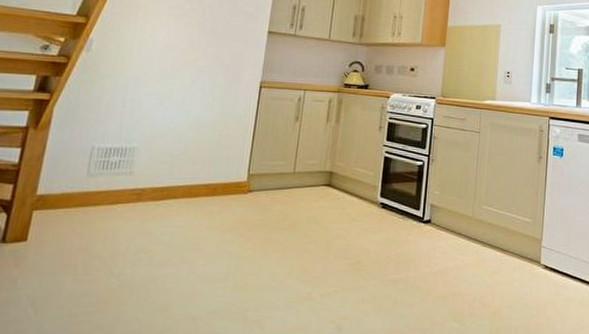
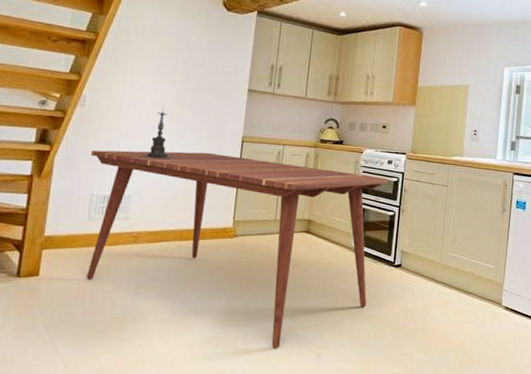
dining table: none [81,98,416,321] -> present [86,150,388,349]
candle holder: none [148,50,185,107] -> present [139,107,173,159]

